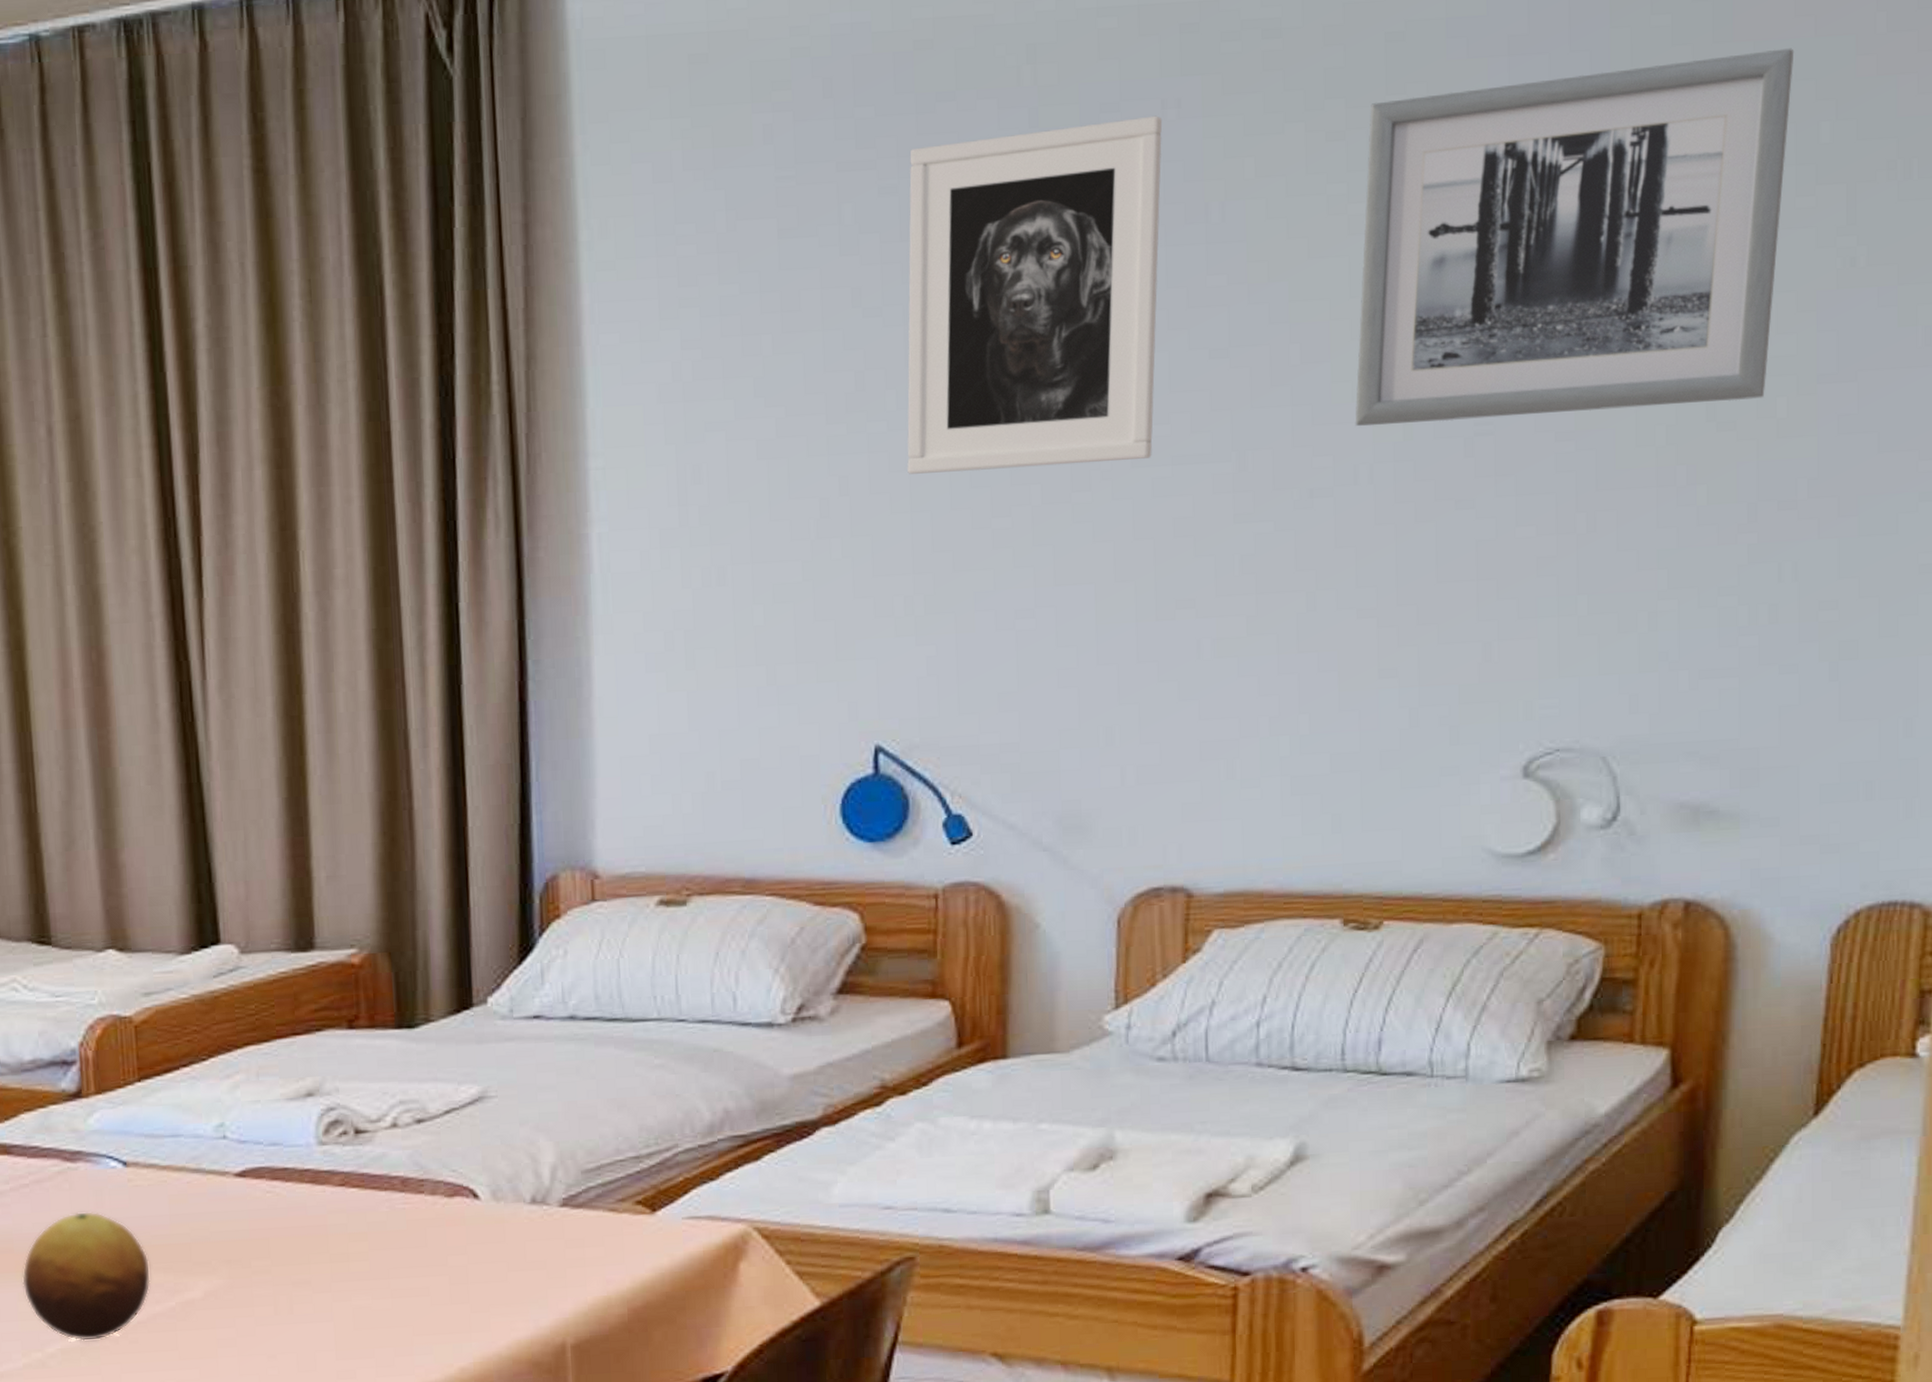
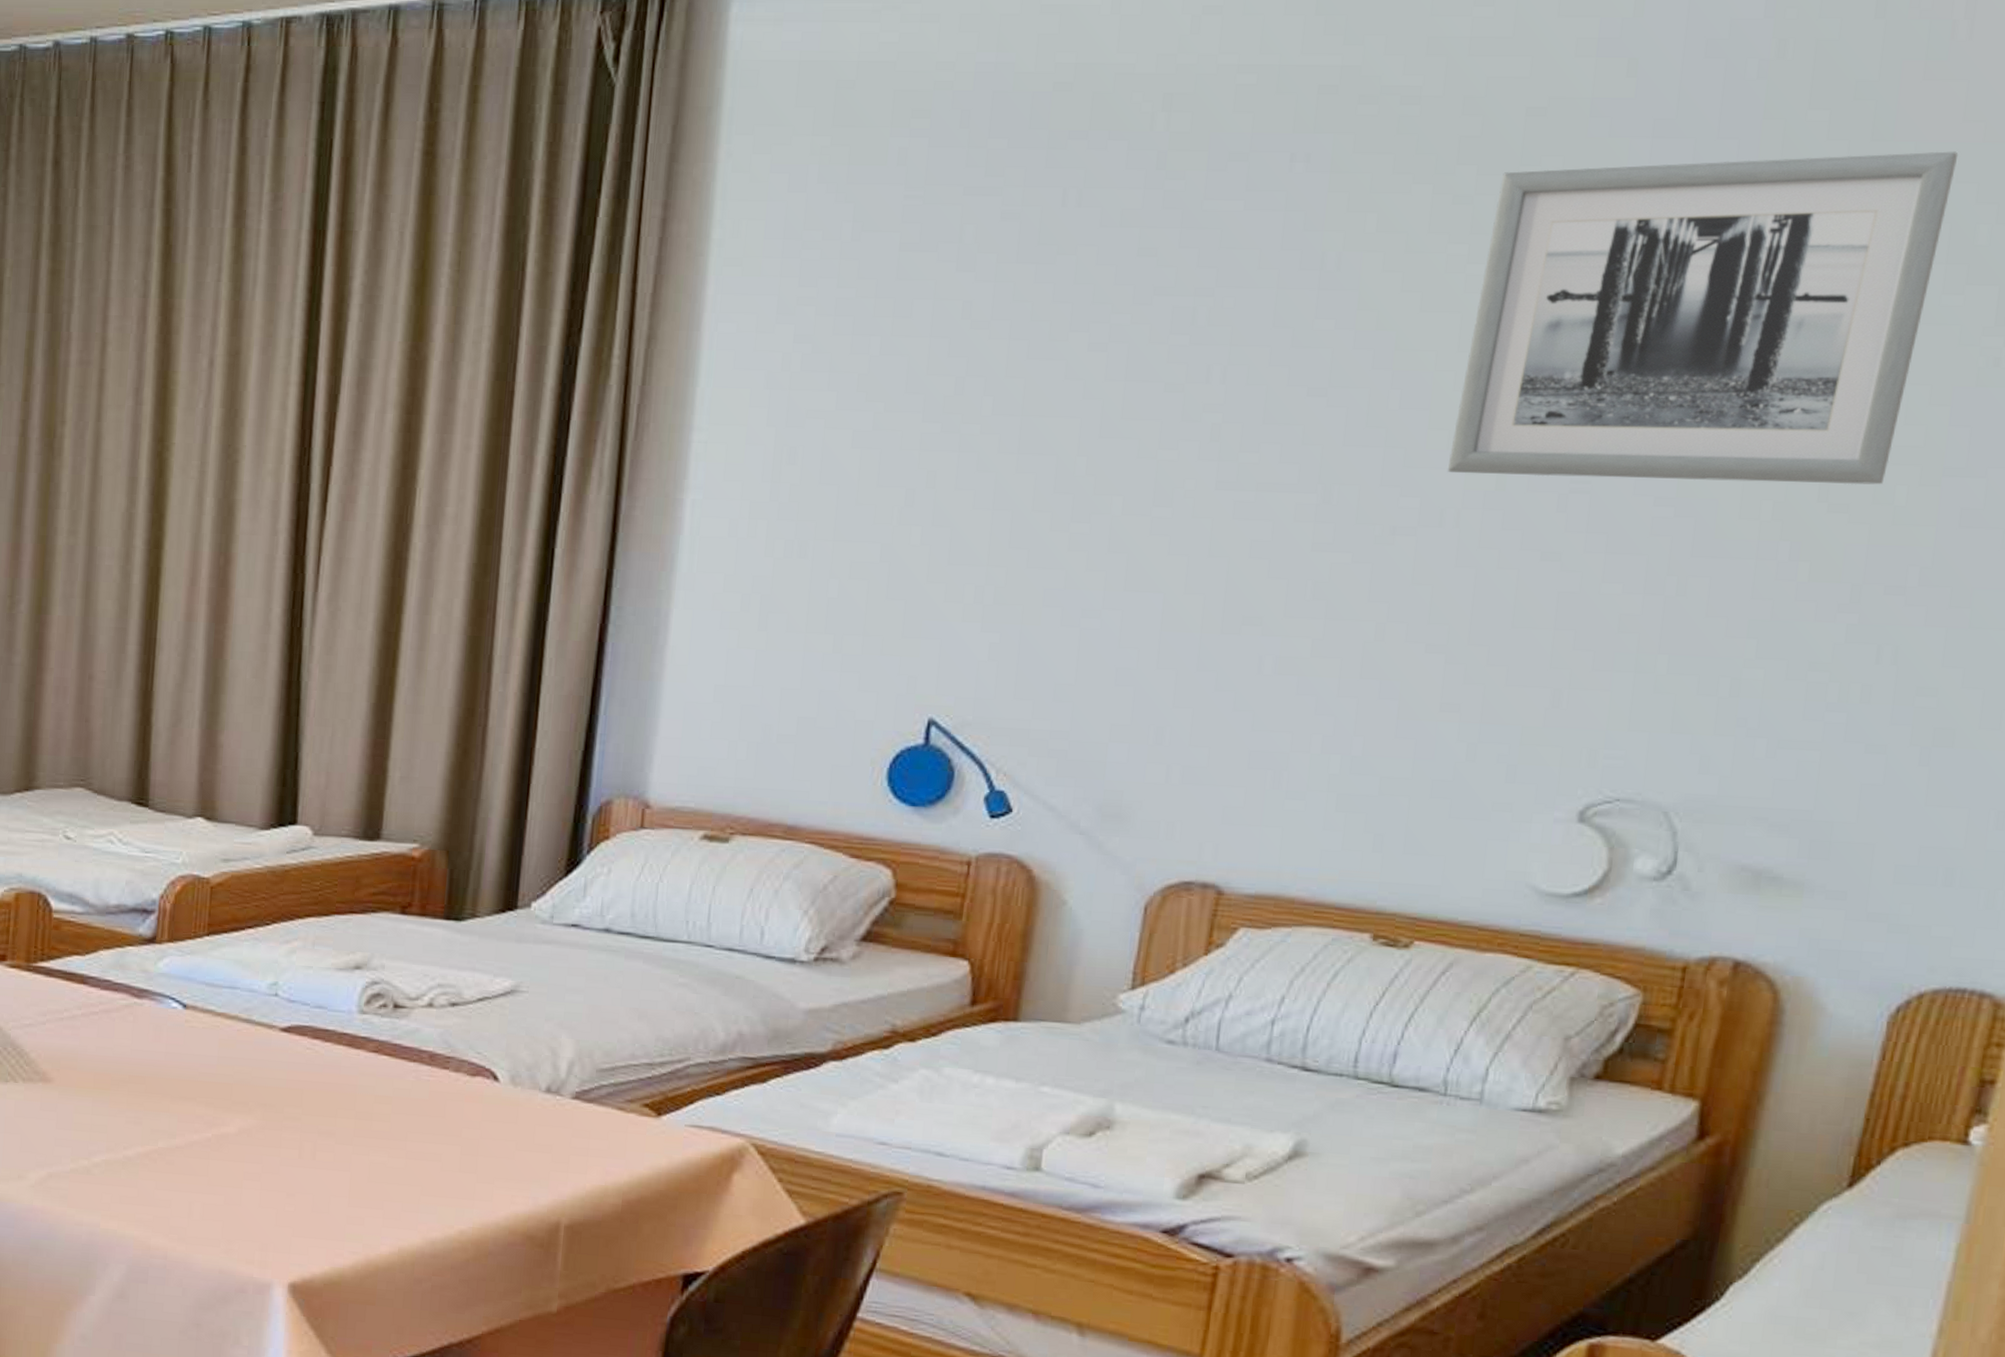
fruit: present [22,1211,151,1342] -> none [80,1042,194,1158]
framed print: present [907,115,1163,474] -> none [994,167,1290,483]

